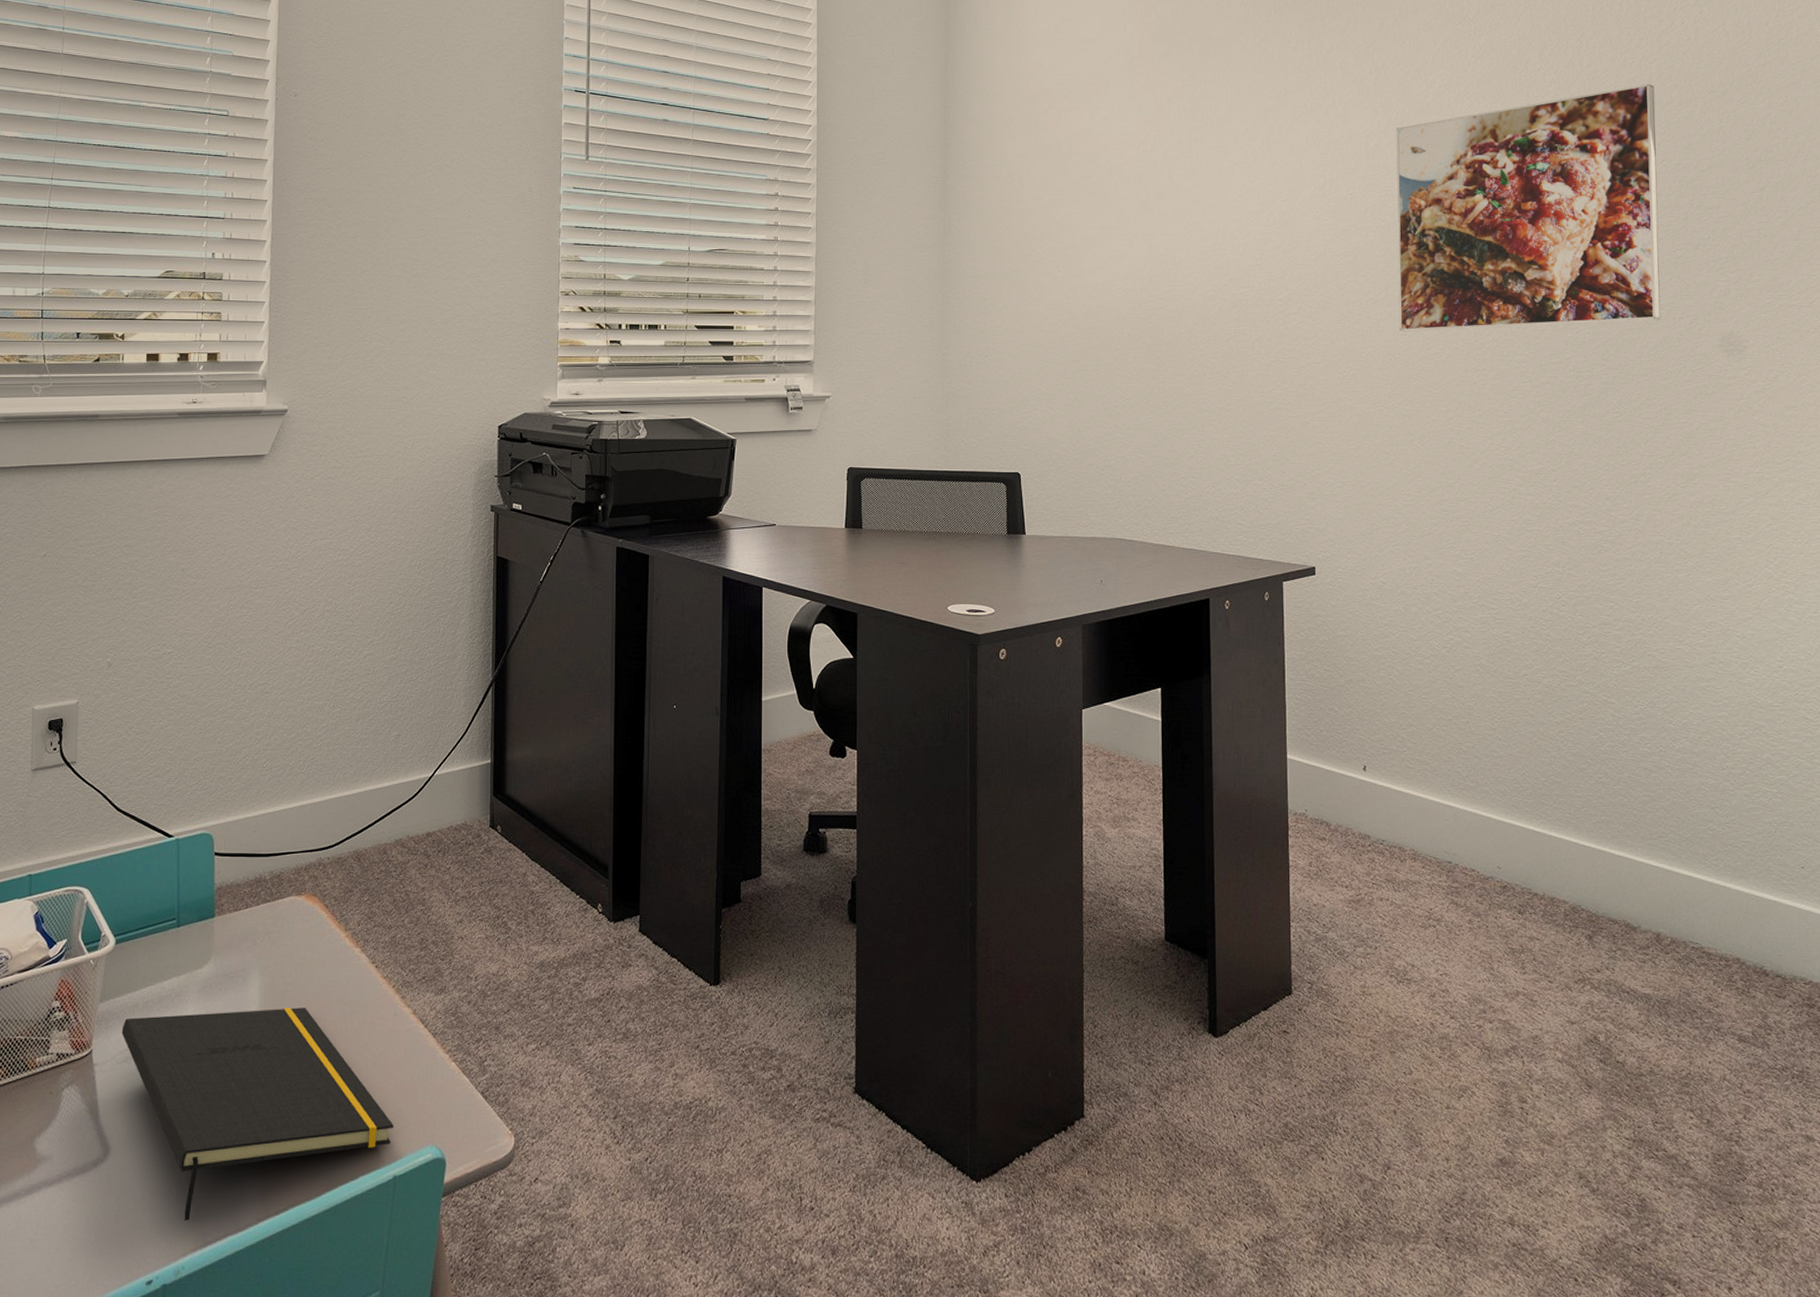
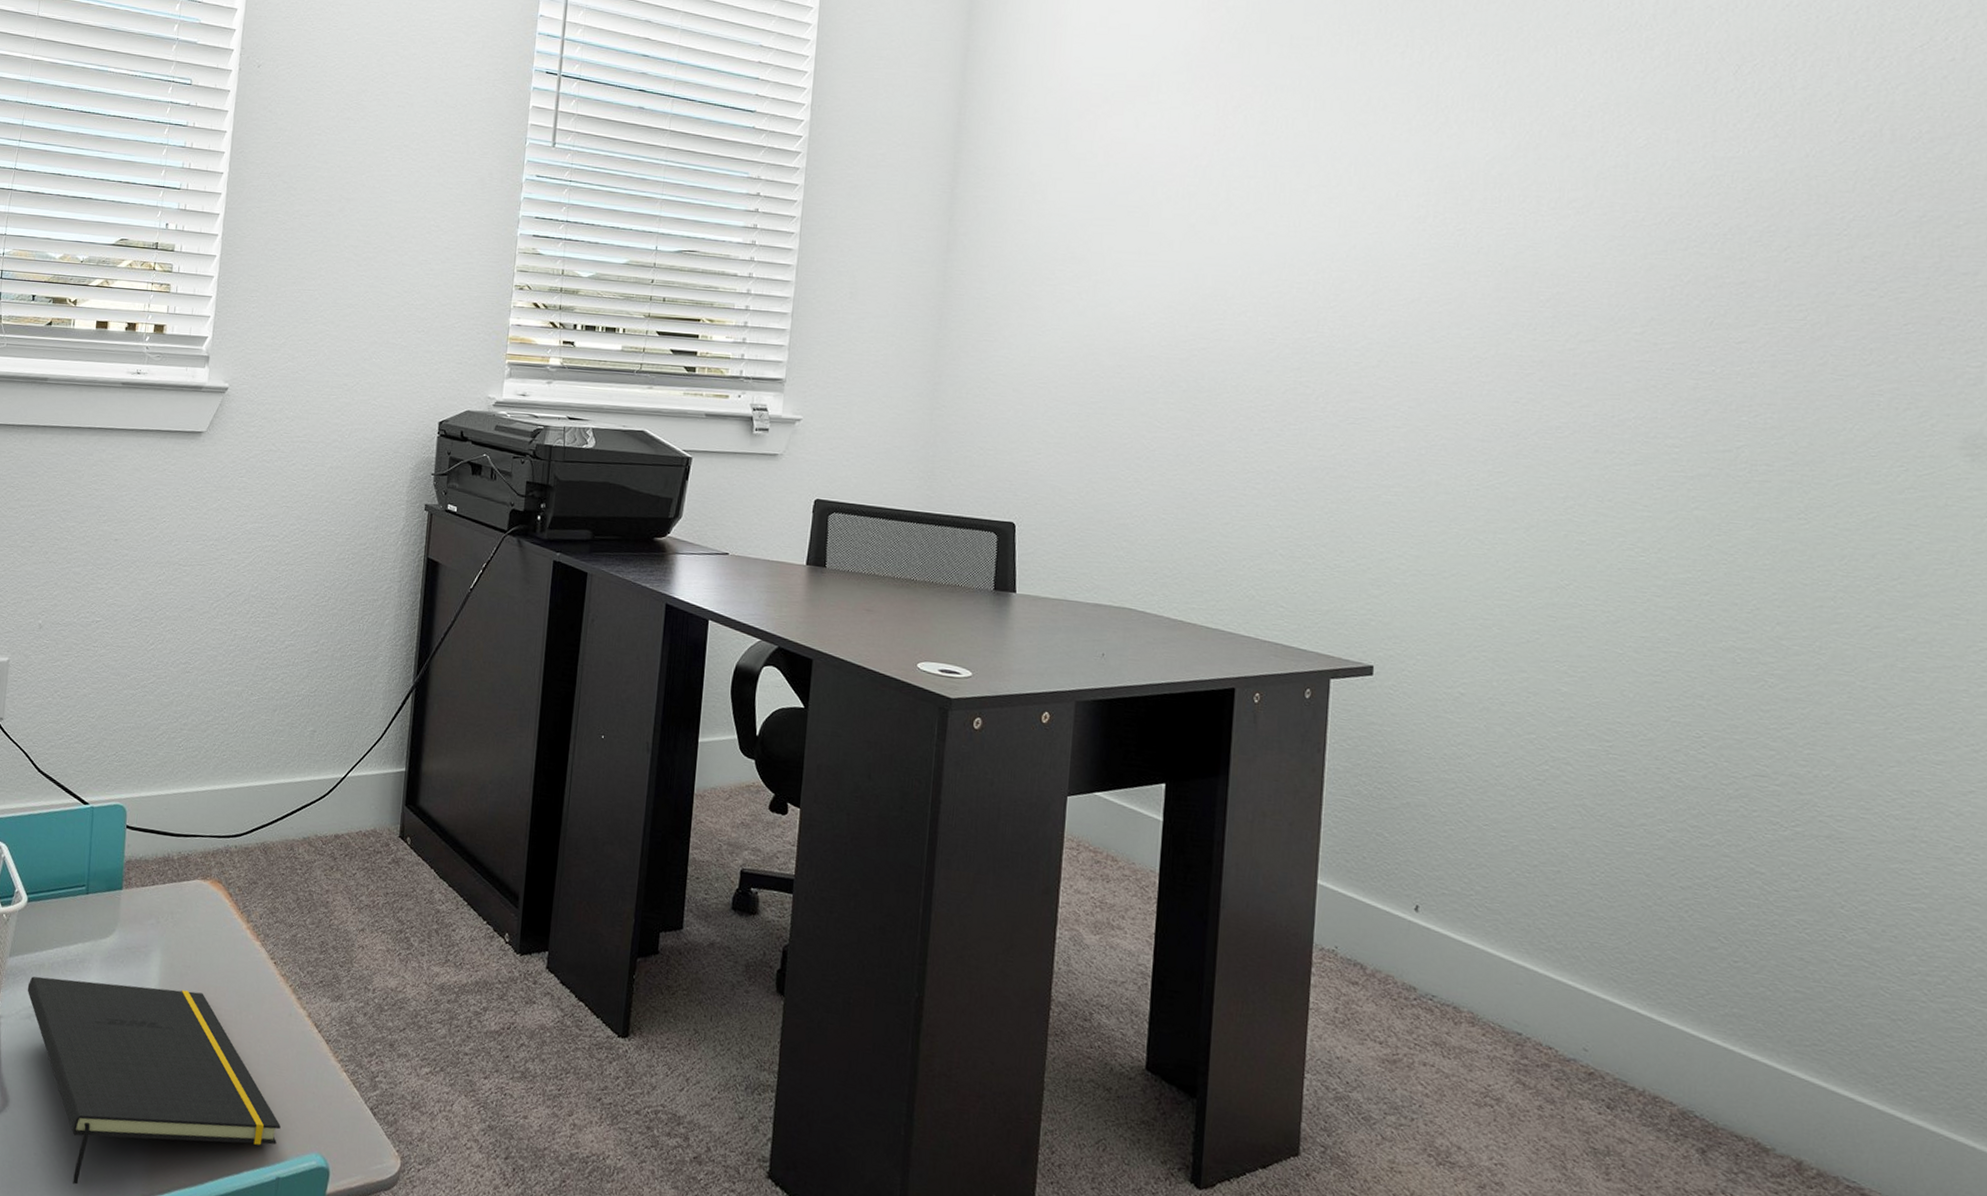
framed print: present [1396,83,1661,332] -> none [1510,113,1897,410]

